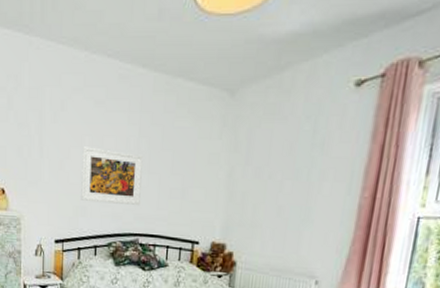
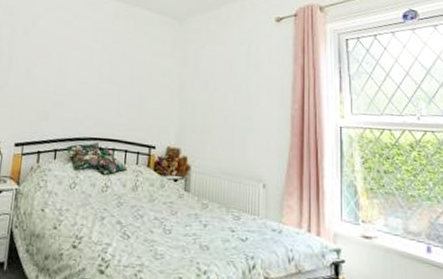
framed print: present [81,147,143,205] -> none [44,58,105,111]

